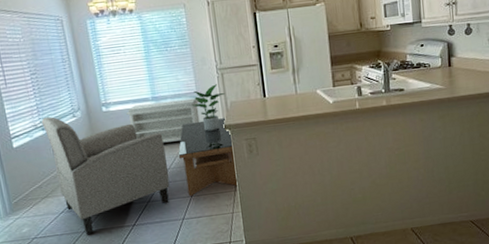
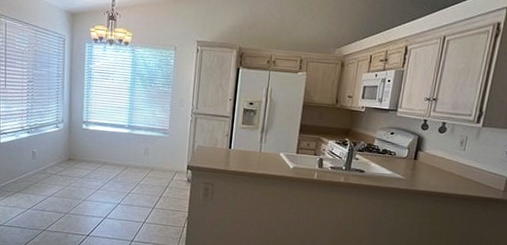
chair: present [41,117,170,235] -> none [28,122,130,234]
bench: present [126,98,200,143] -> none [103,129,170,170]
coffee table: present [178,118,238,196] -> none [140,156,191,224]
potted plant: present [191,84,225,131] -> none [162,126,195,168]

